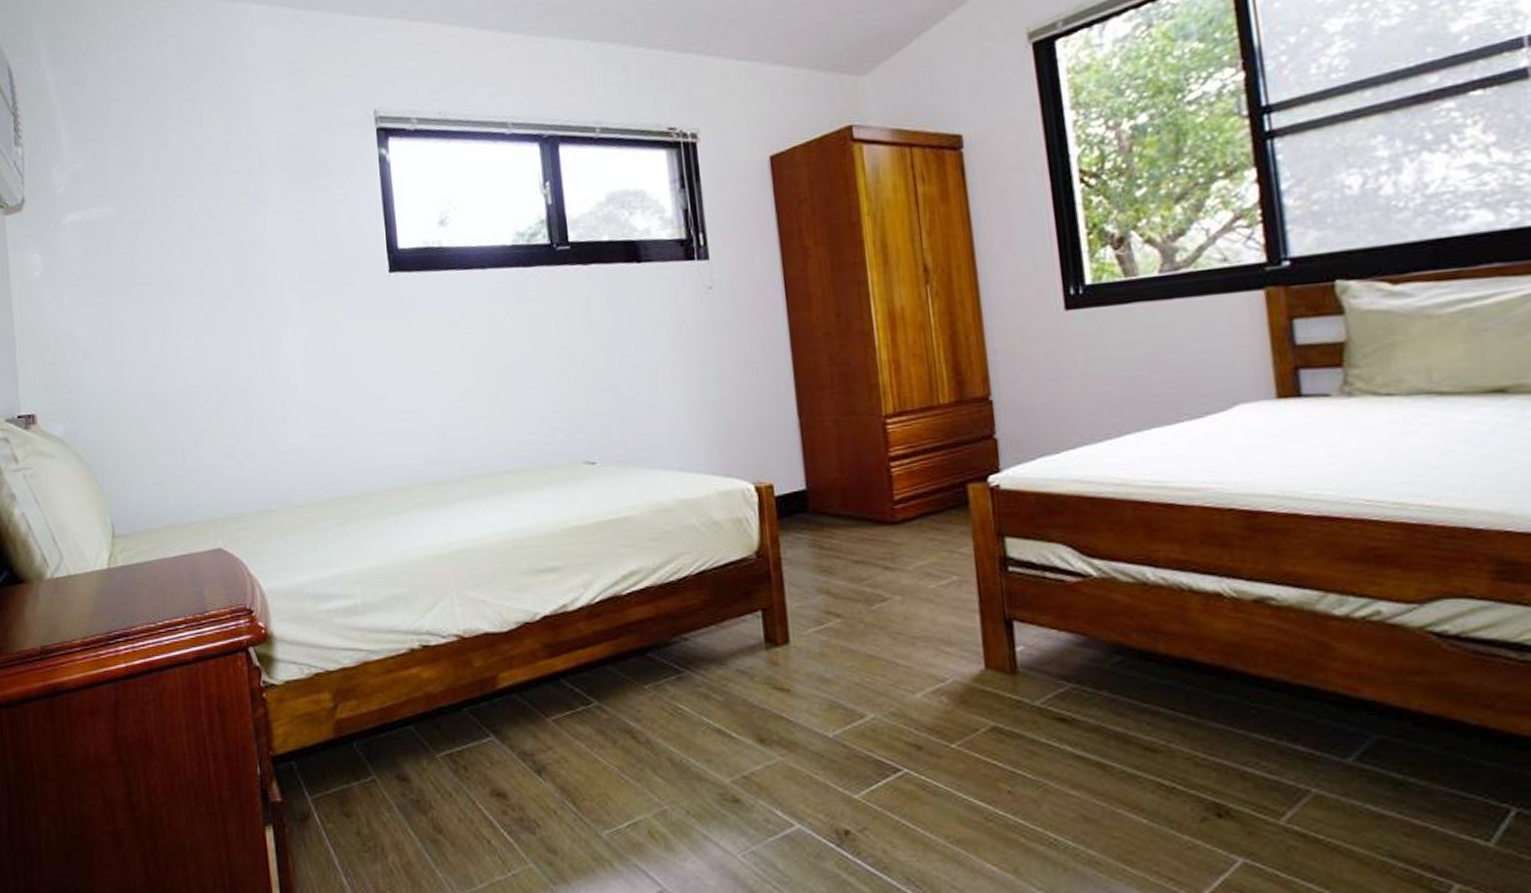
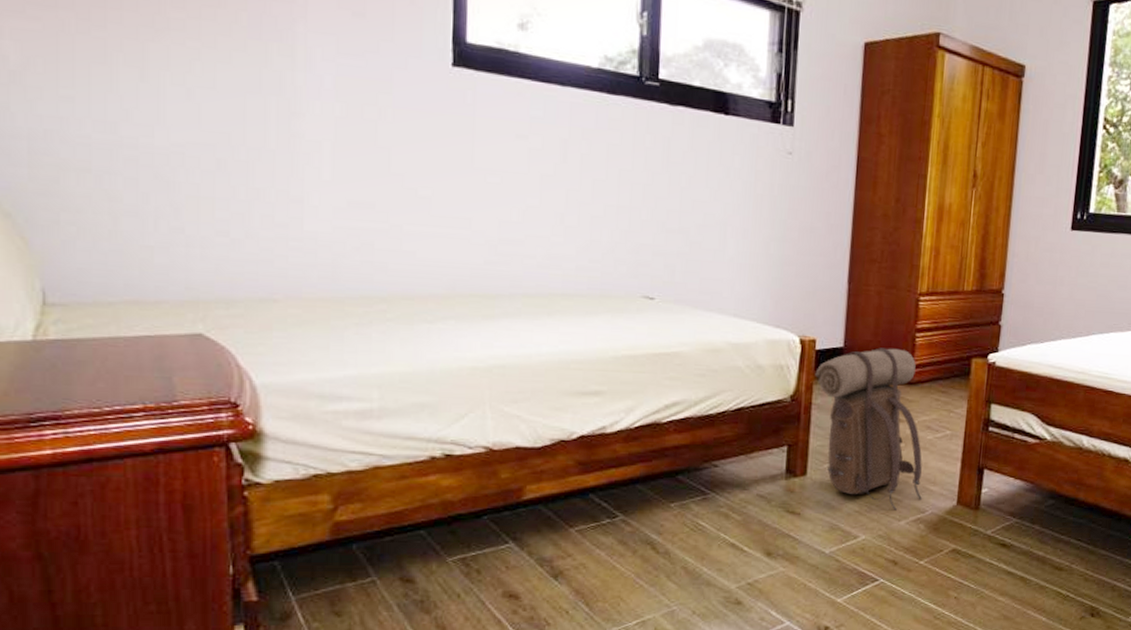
backpack: none [779,483,939,681] -> present [815,347,923,511]

